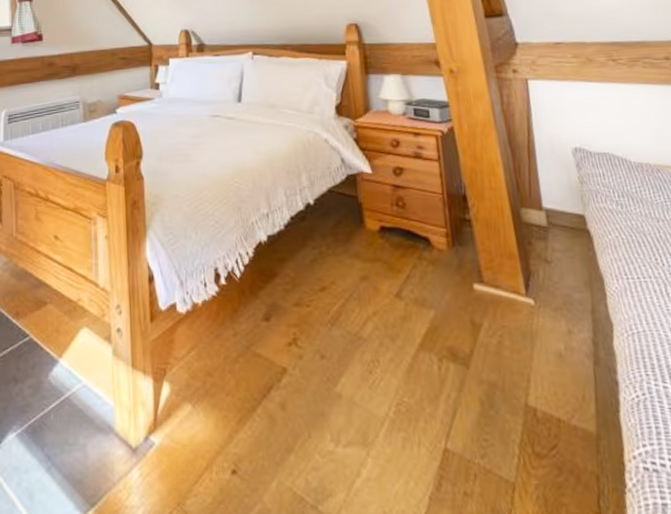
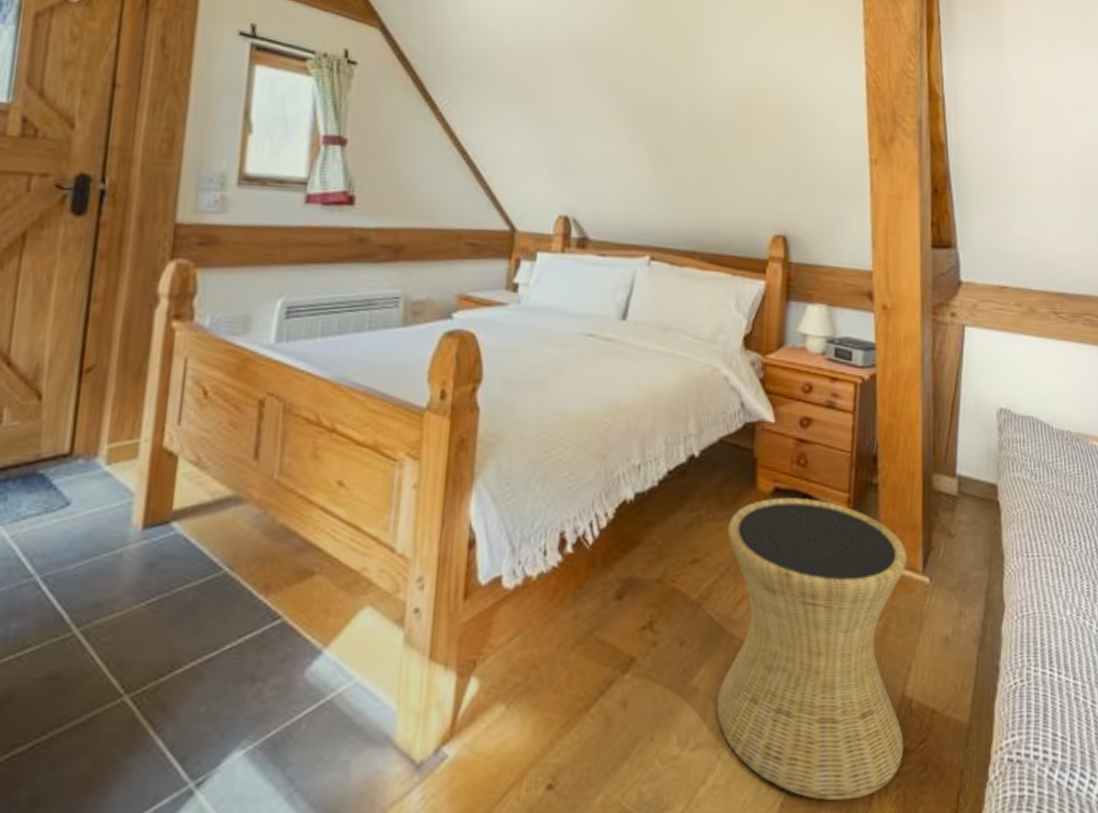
side table: none [346,234,537,498] -> present [716,497,907,801]

